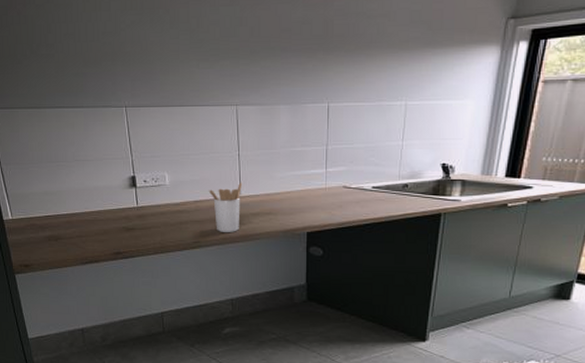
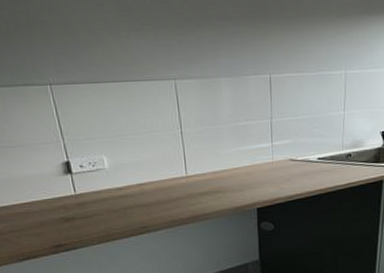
utensil holder: present [208,182,242,232] -> none [152,161,188,215]

